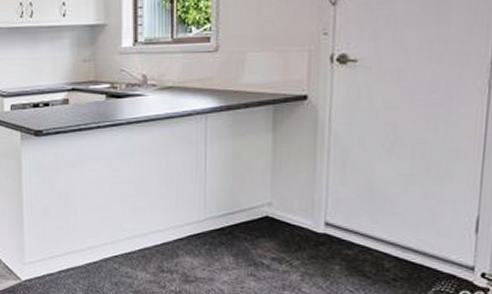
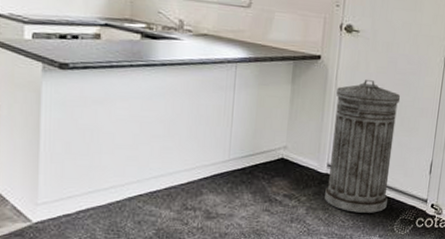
trash can: none [324,118,423,282] -> present [324,80,401,213]

